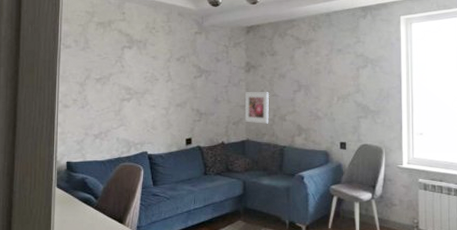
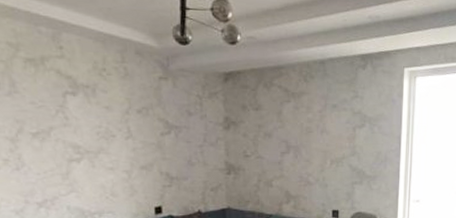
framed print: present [244,92,269,124] -> none [224,153,253,190]

